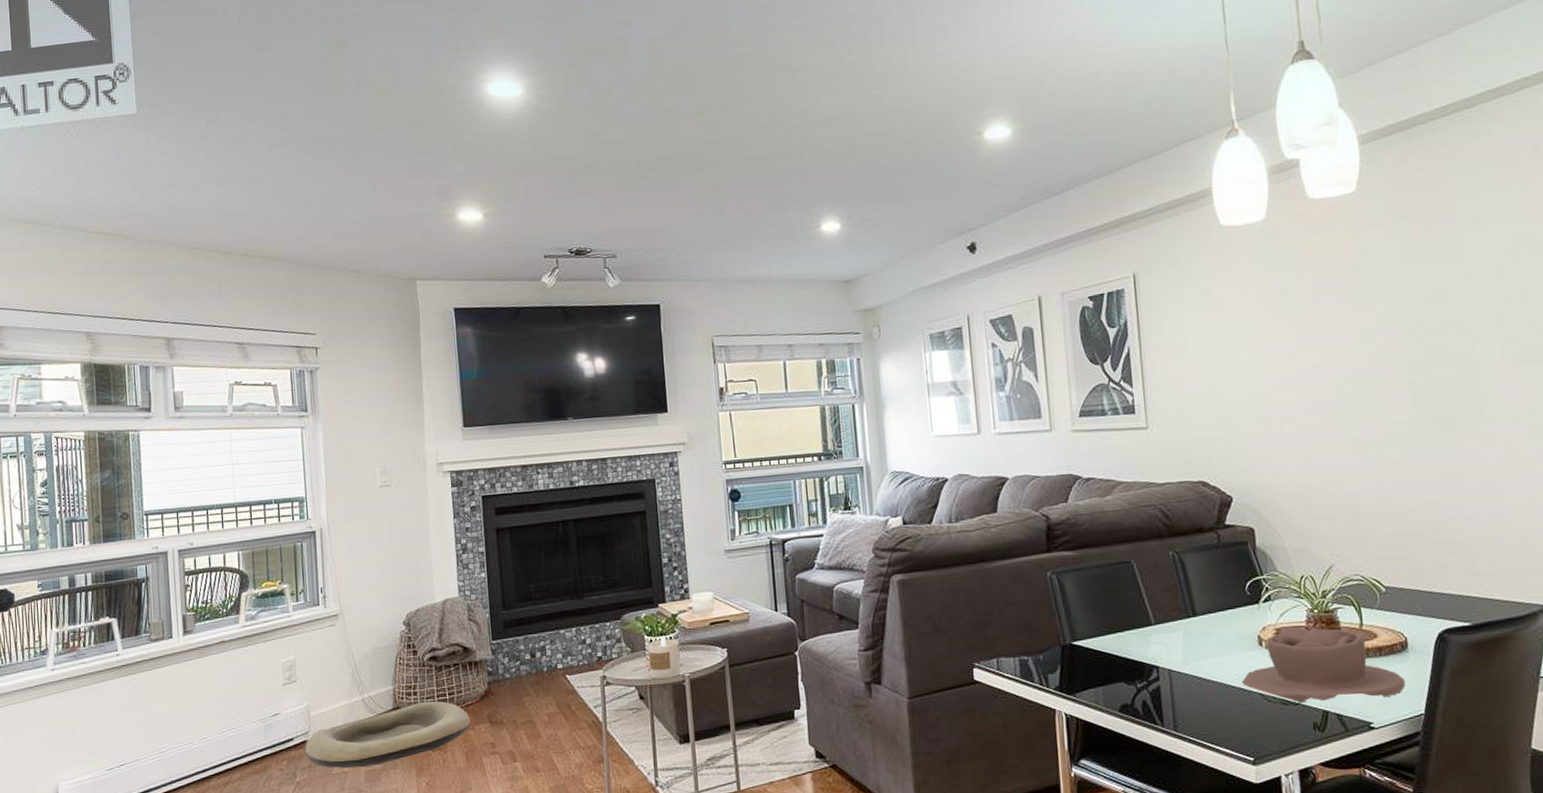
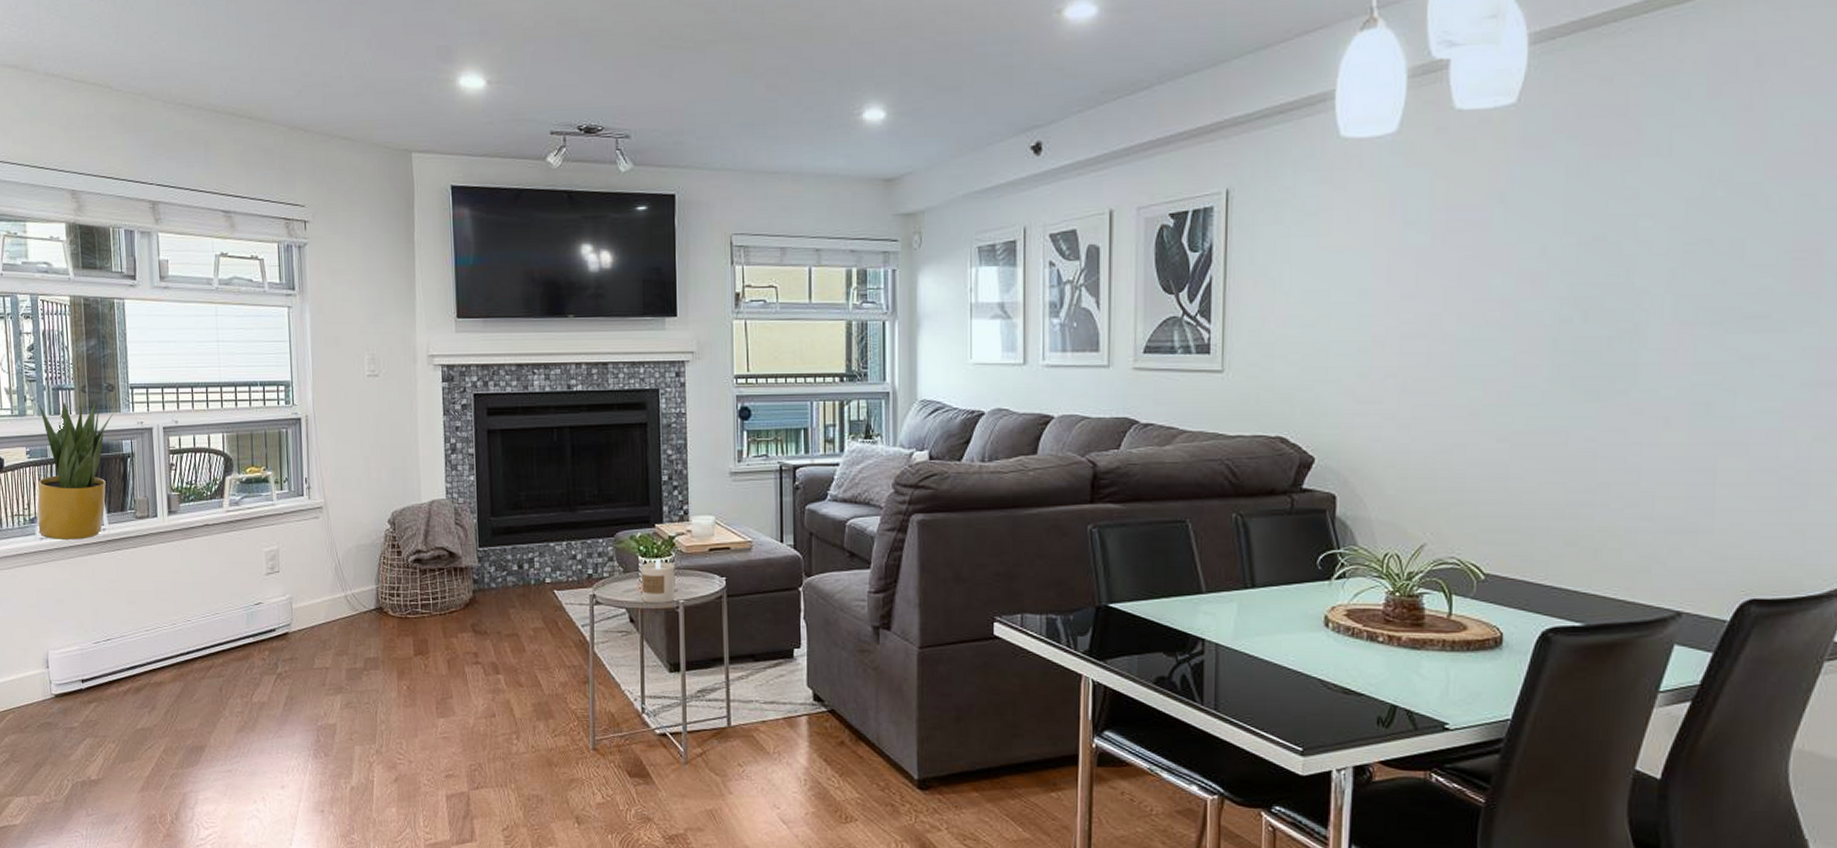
planter: none [48,531,132,669] -> present [37,402,117,540]
dog bed: present [305,700,470,768] -> none [287,604,454,665]
bowl: present [1242,625,1406,703] -> none [1299,607,1494,697]

